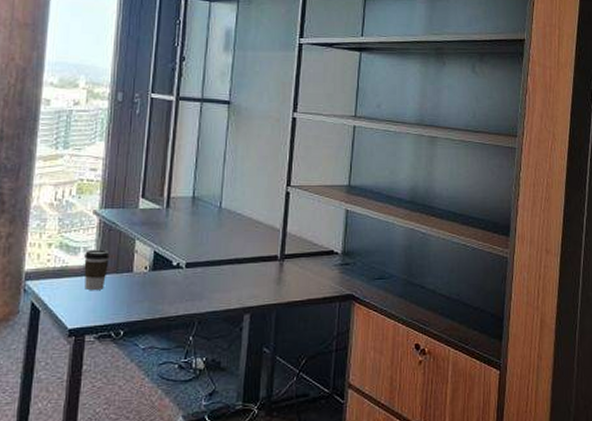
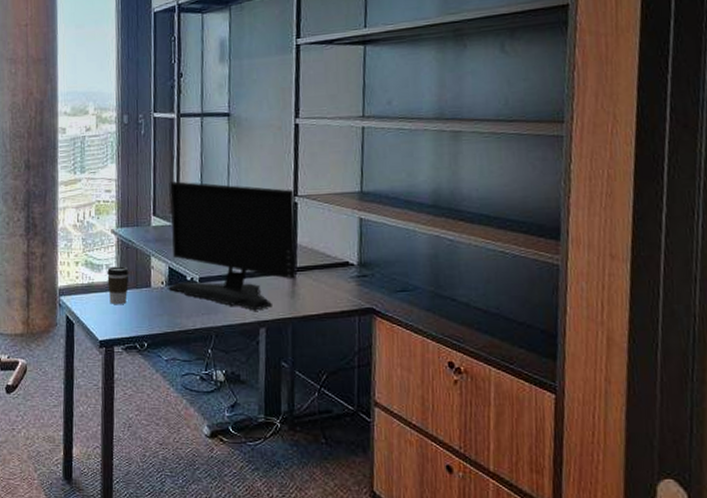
computer monitor: none [150,164,287,297] -> present [167,181,296,311]

